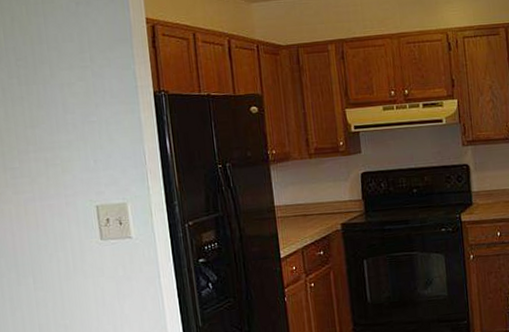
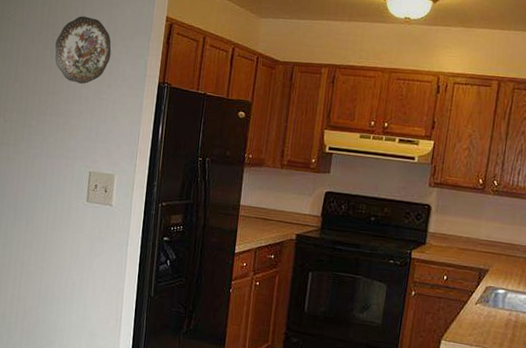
decorative plate: none [20,32,92,110] -> present [55,16,112,84]

